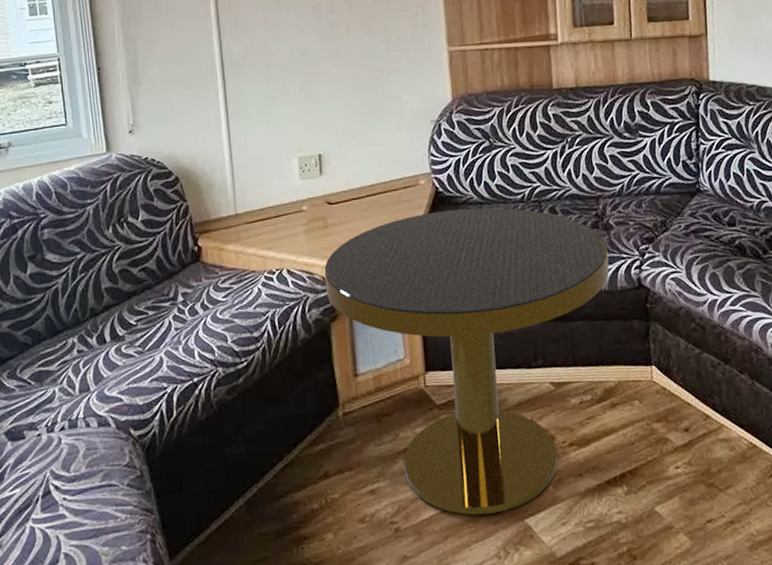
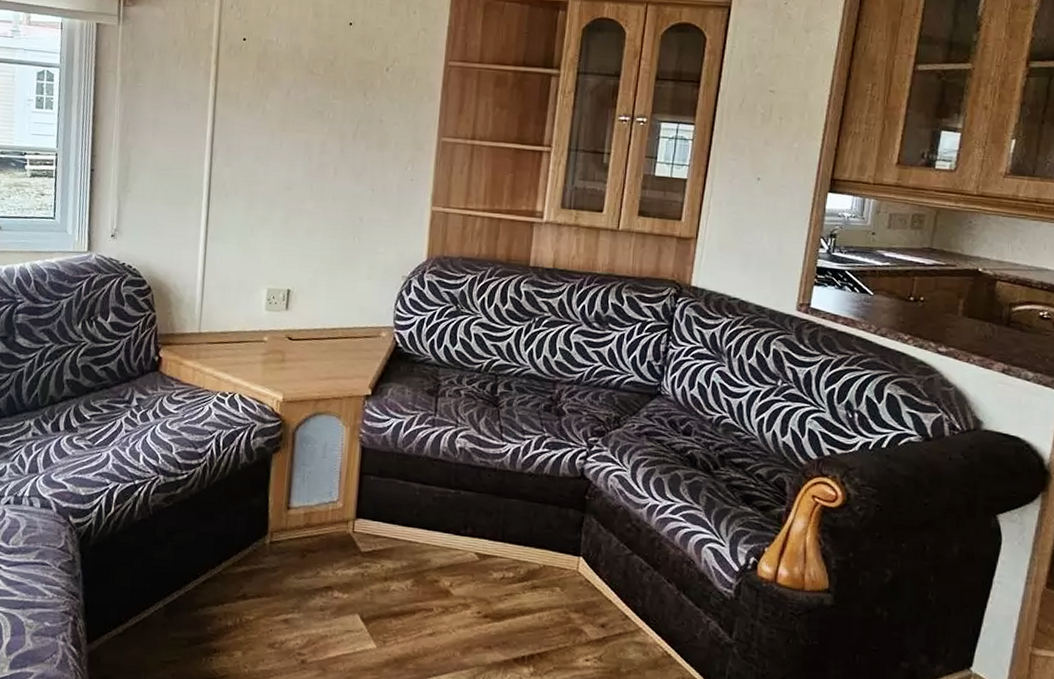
side table: present [324,207,610,516] -> none [272,365,556,667]

